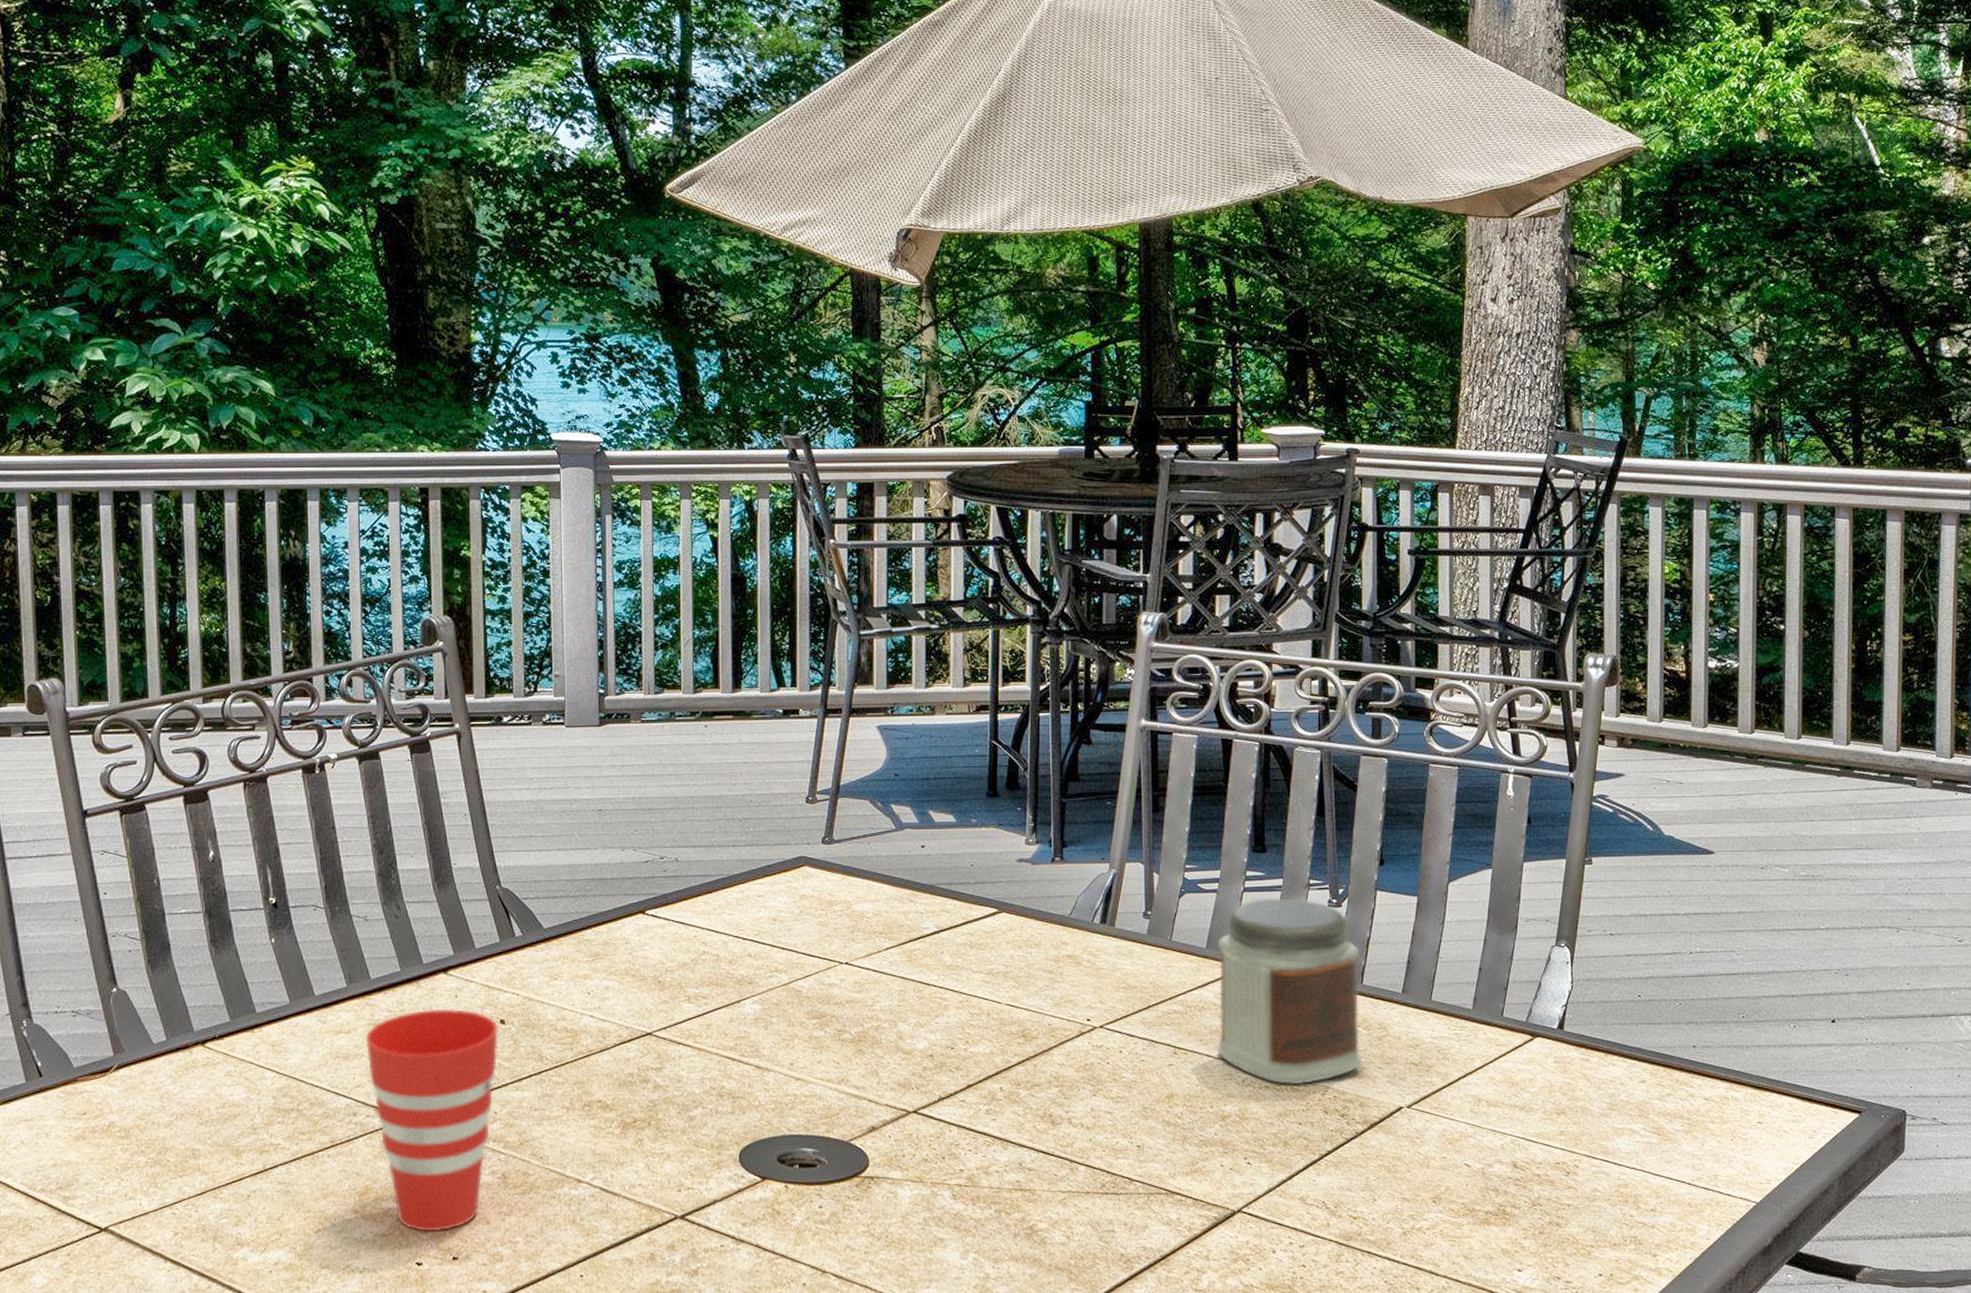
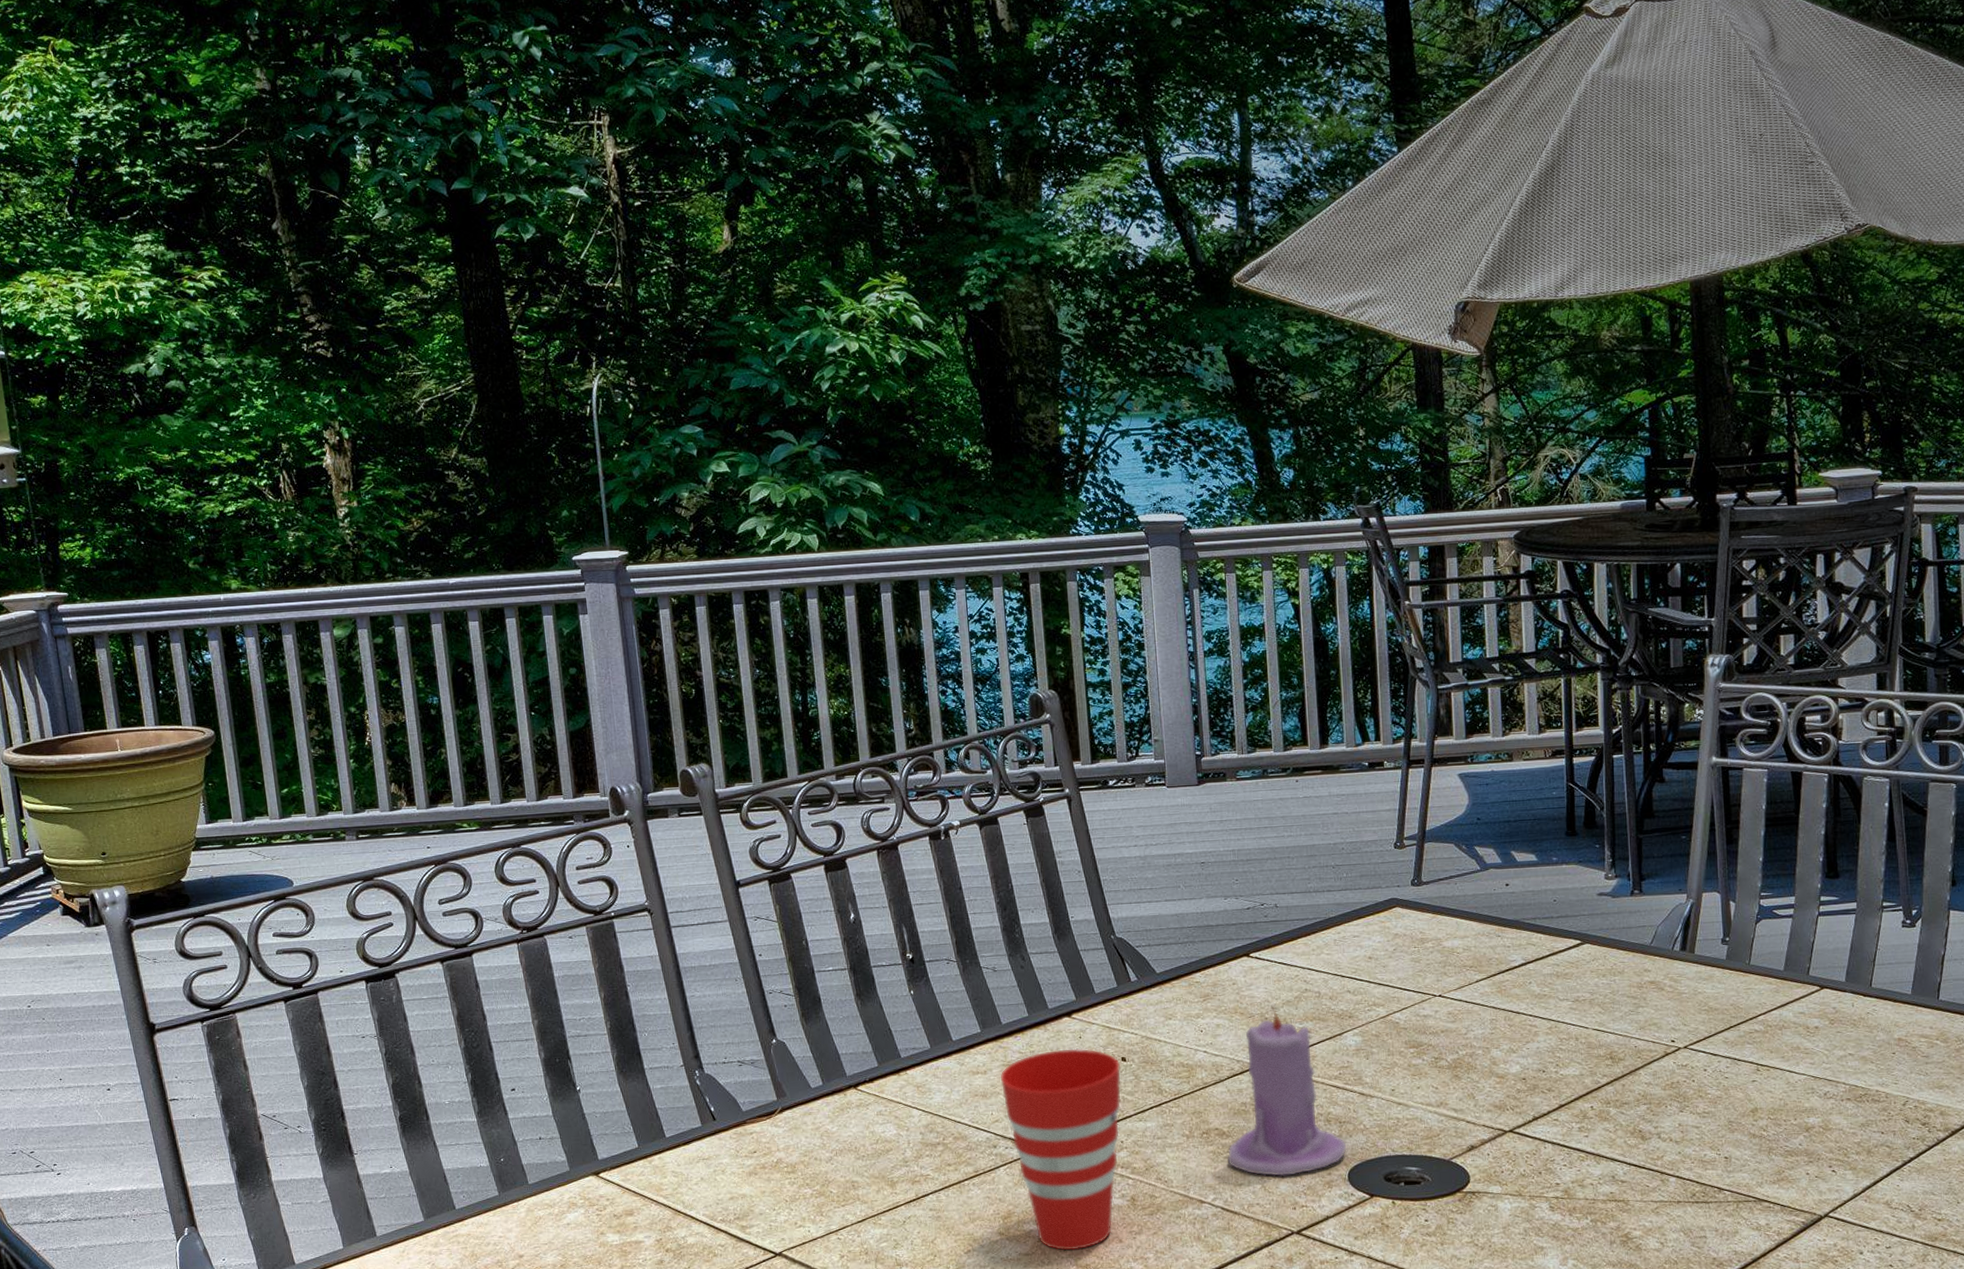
candle: none [609,968,739,1155] -> present [1227,1005,1347,1176]
jar: present [1216,898,1363,1085] -> none [1795,920,1942,1097]

